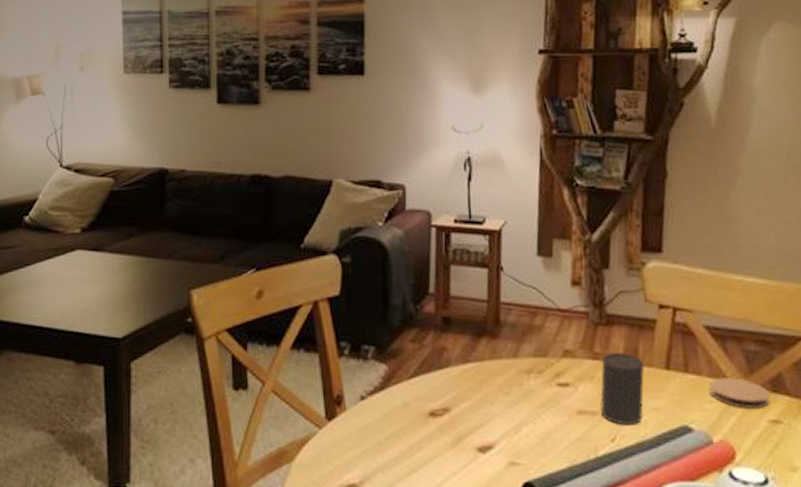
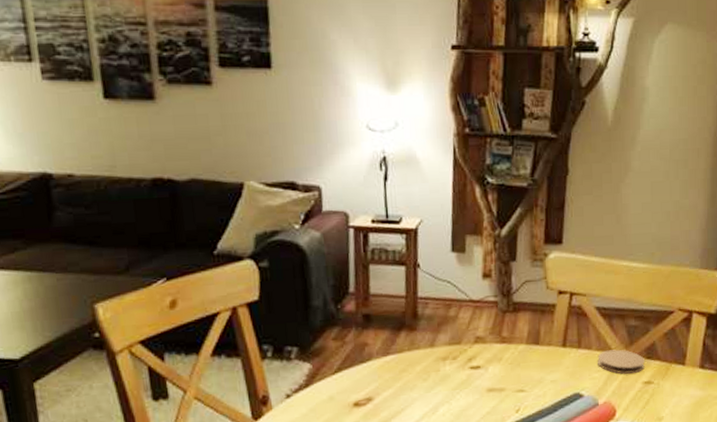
cup: present [600,353,644,425] -> none [507,335,544,398]

